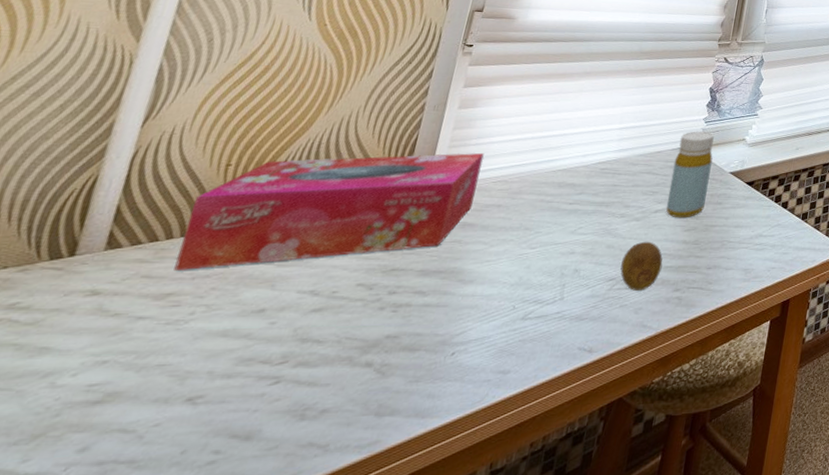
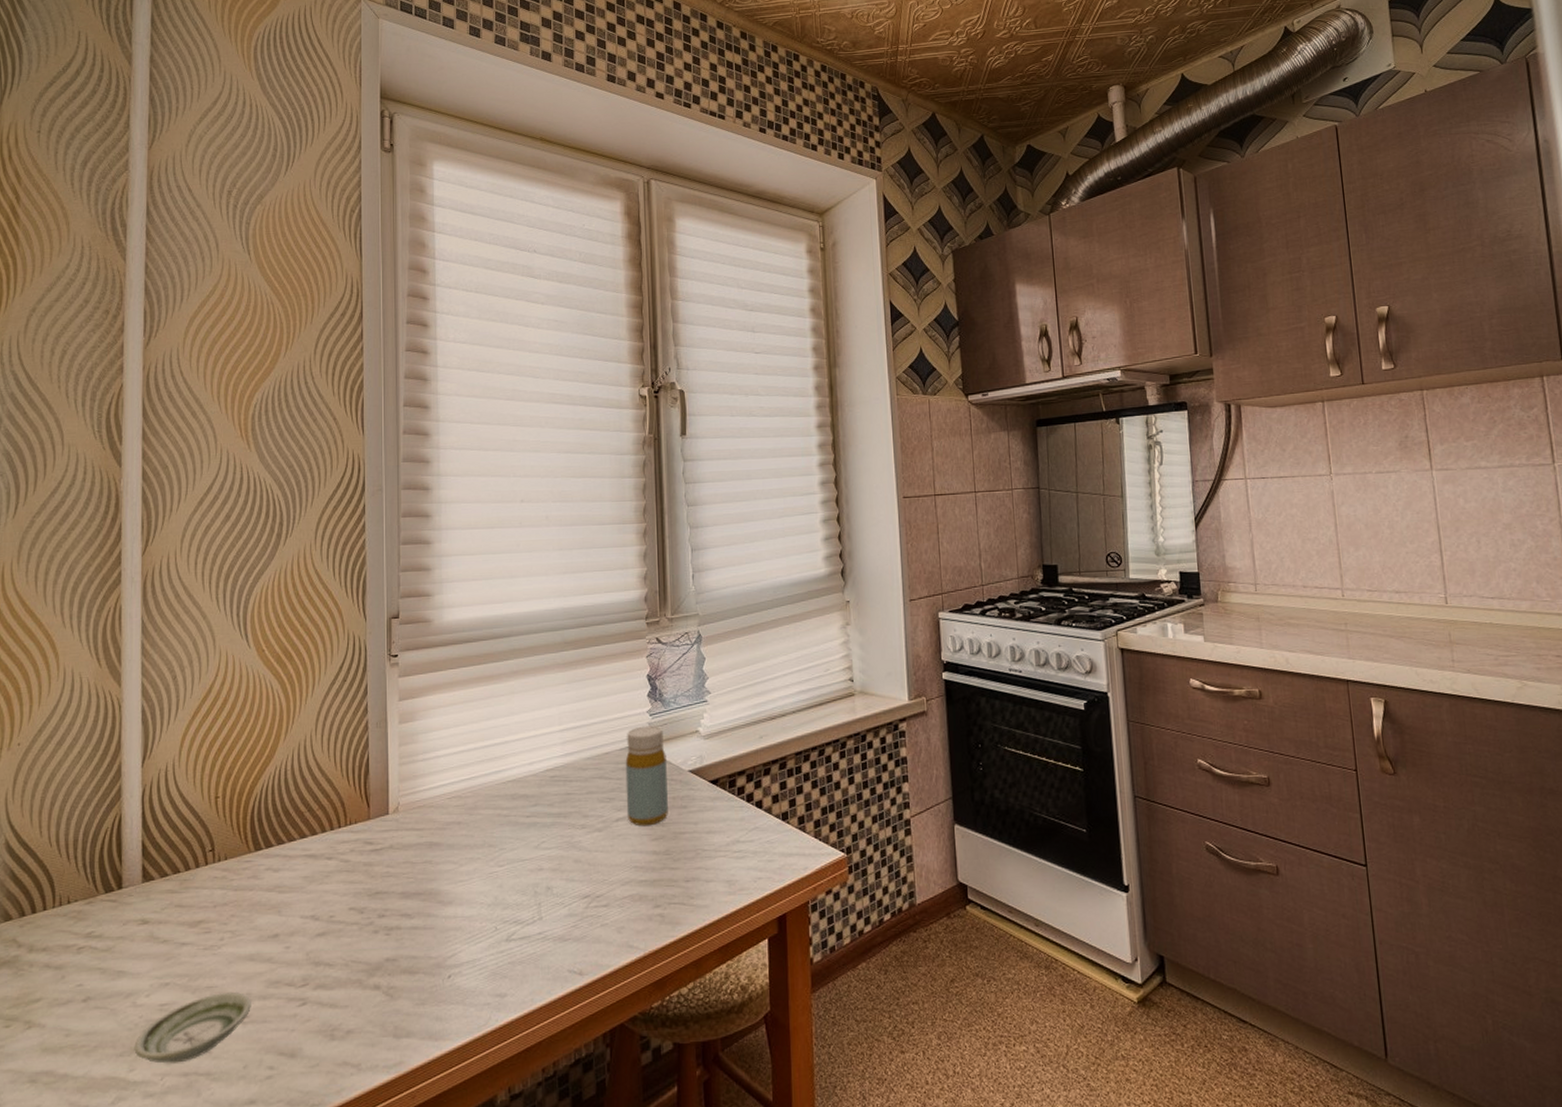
saucer: none [36,371,212,451] -> present [134,992,251,1063]
tissue box: present [174,152,484,270] -> none [197,768,435,899]
fruit: present [620,241,663,291] -> none [593,853,636,908]

